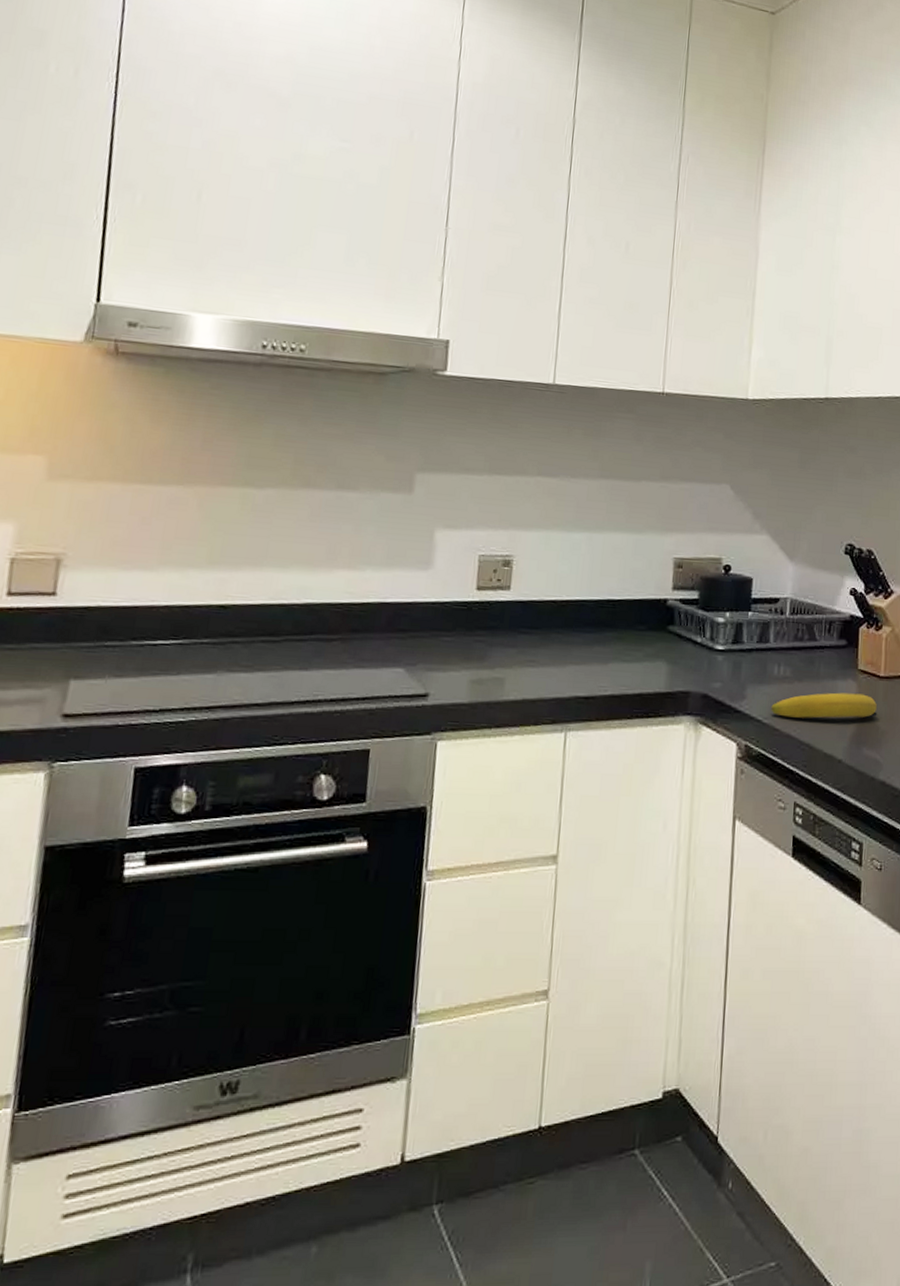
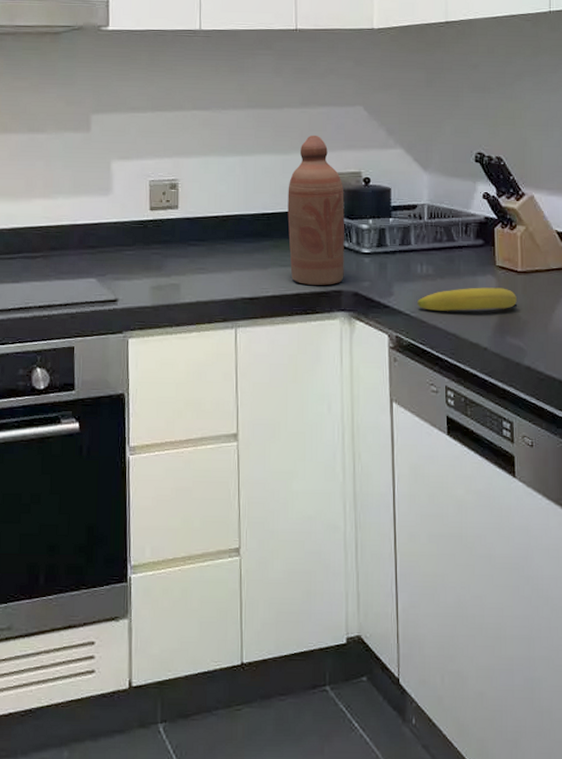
bottle: none [634,513,701,685] -> present [287,135,344,285]

